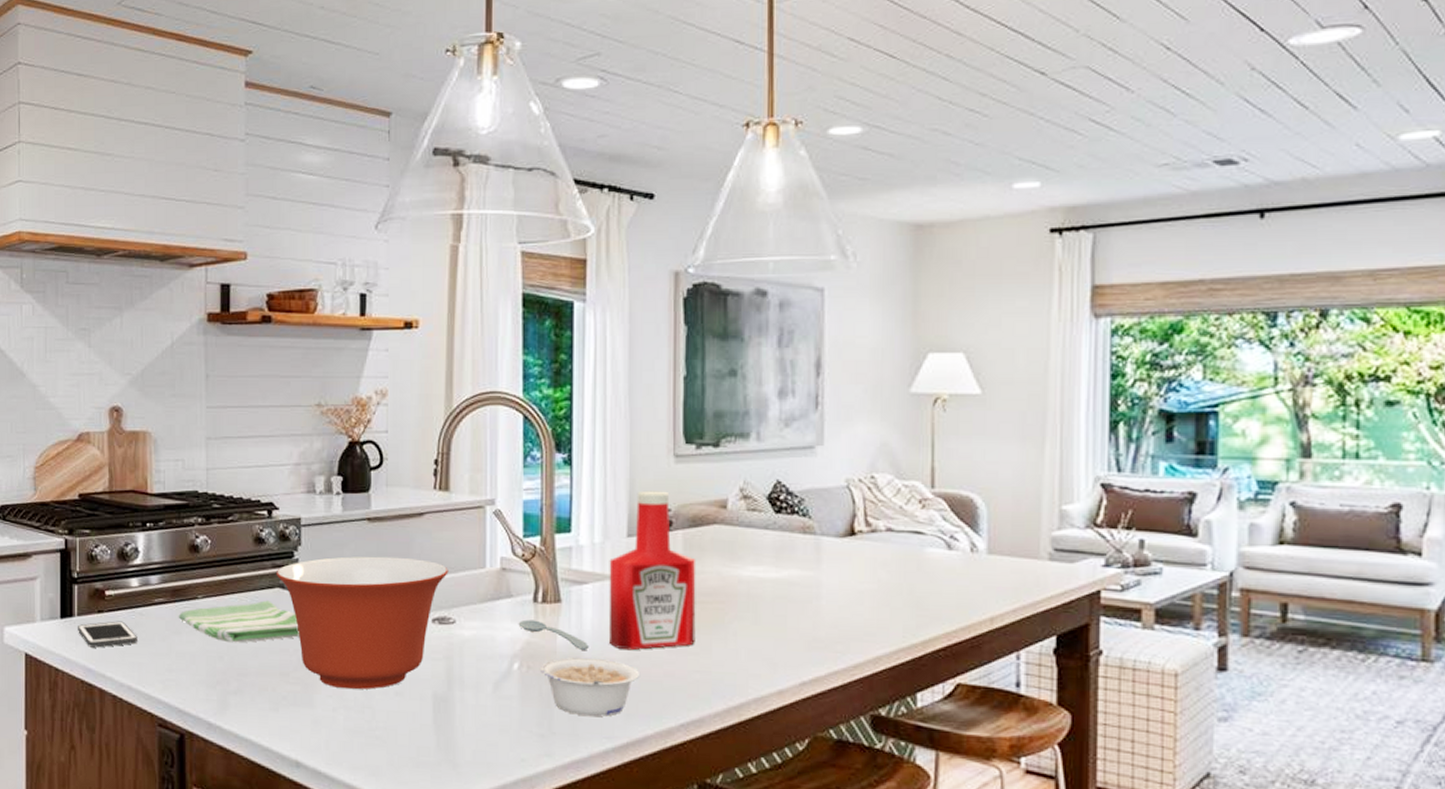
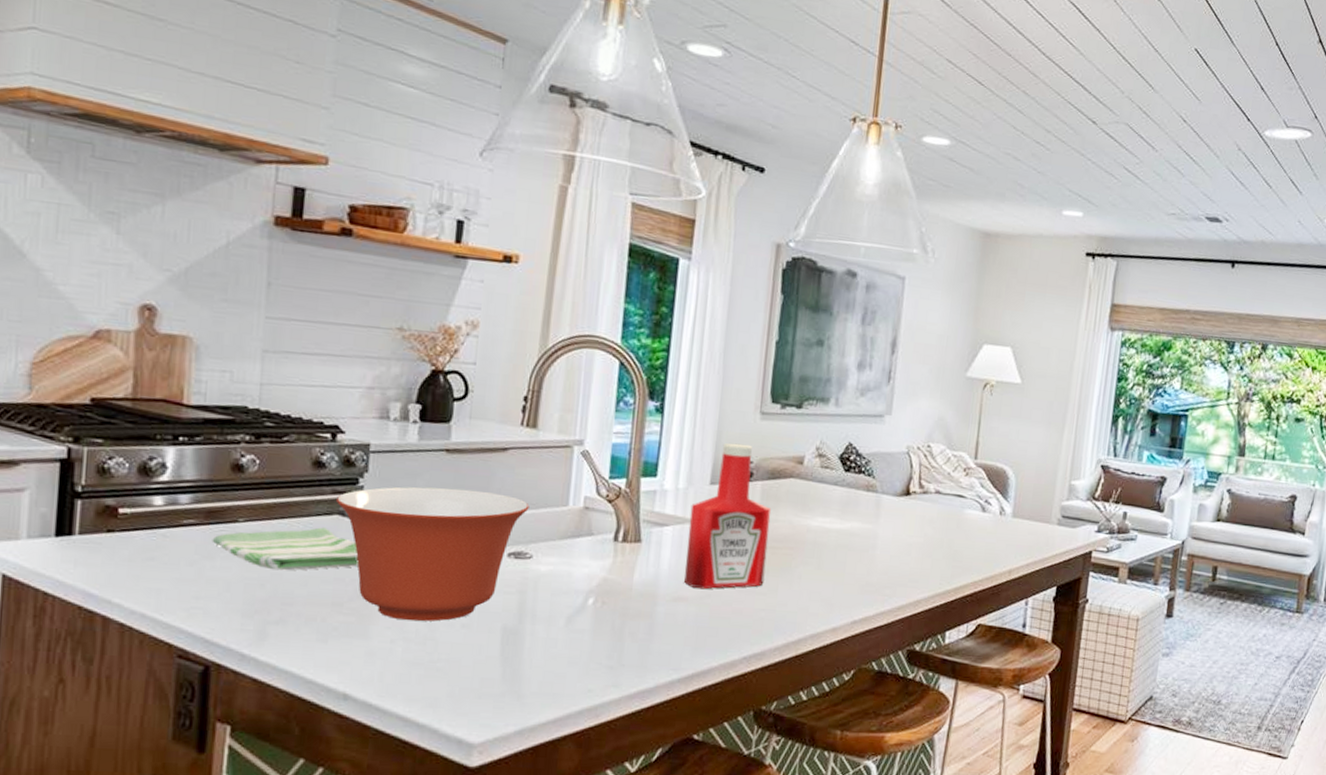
cell phone: present [78,621,137,648] -> none [78,542,158,571]
spoon: present [518,619,589,650] -> none [596,557,664,588]
legume: present [540,658,639,717] -> none [615,594,710,650]

